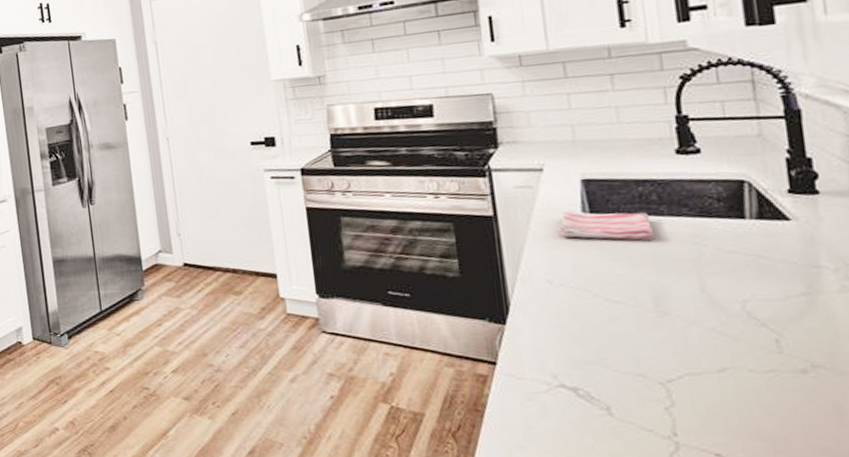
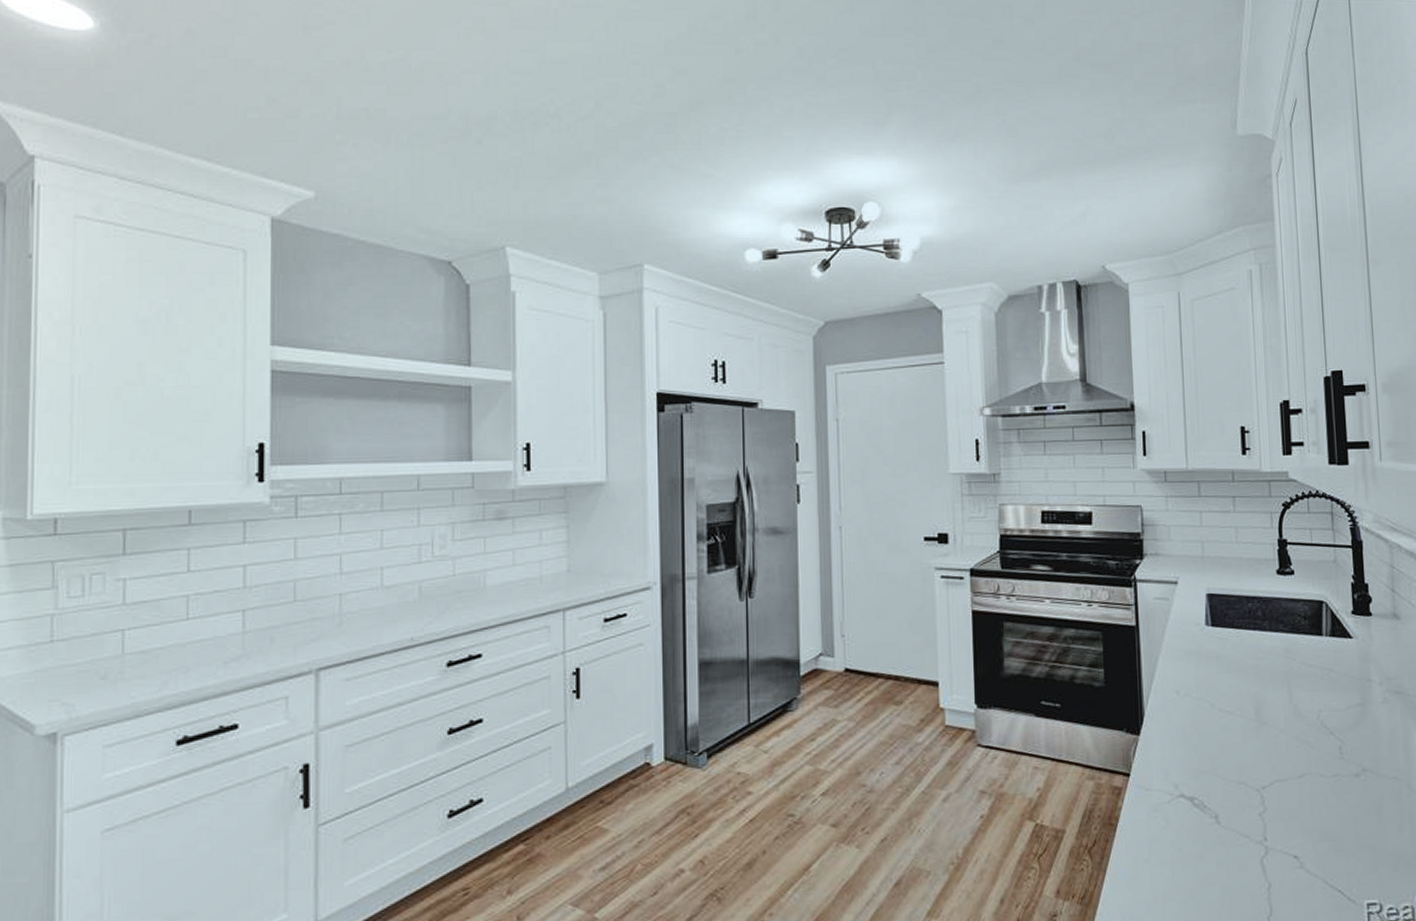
dish towel: present [559,212,655,241] -> none [1188,624,1259,654]

